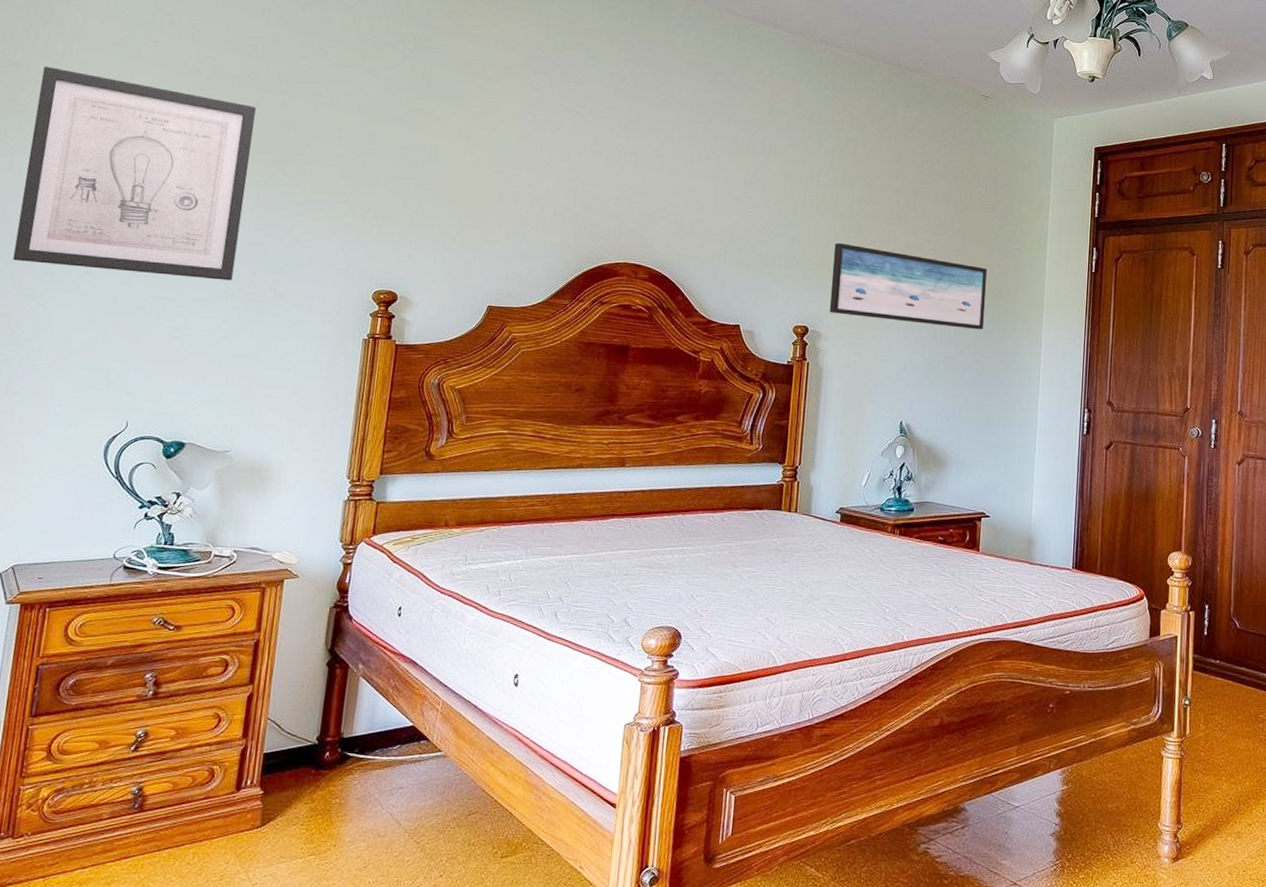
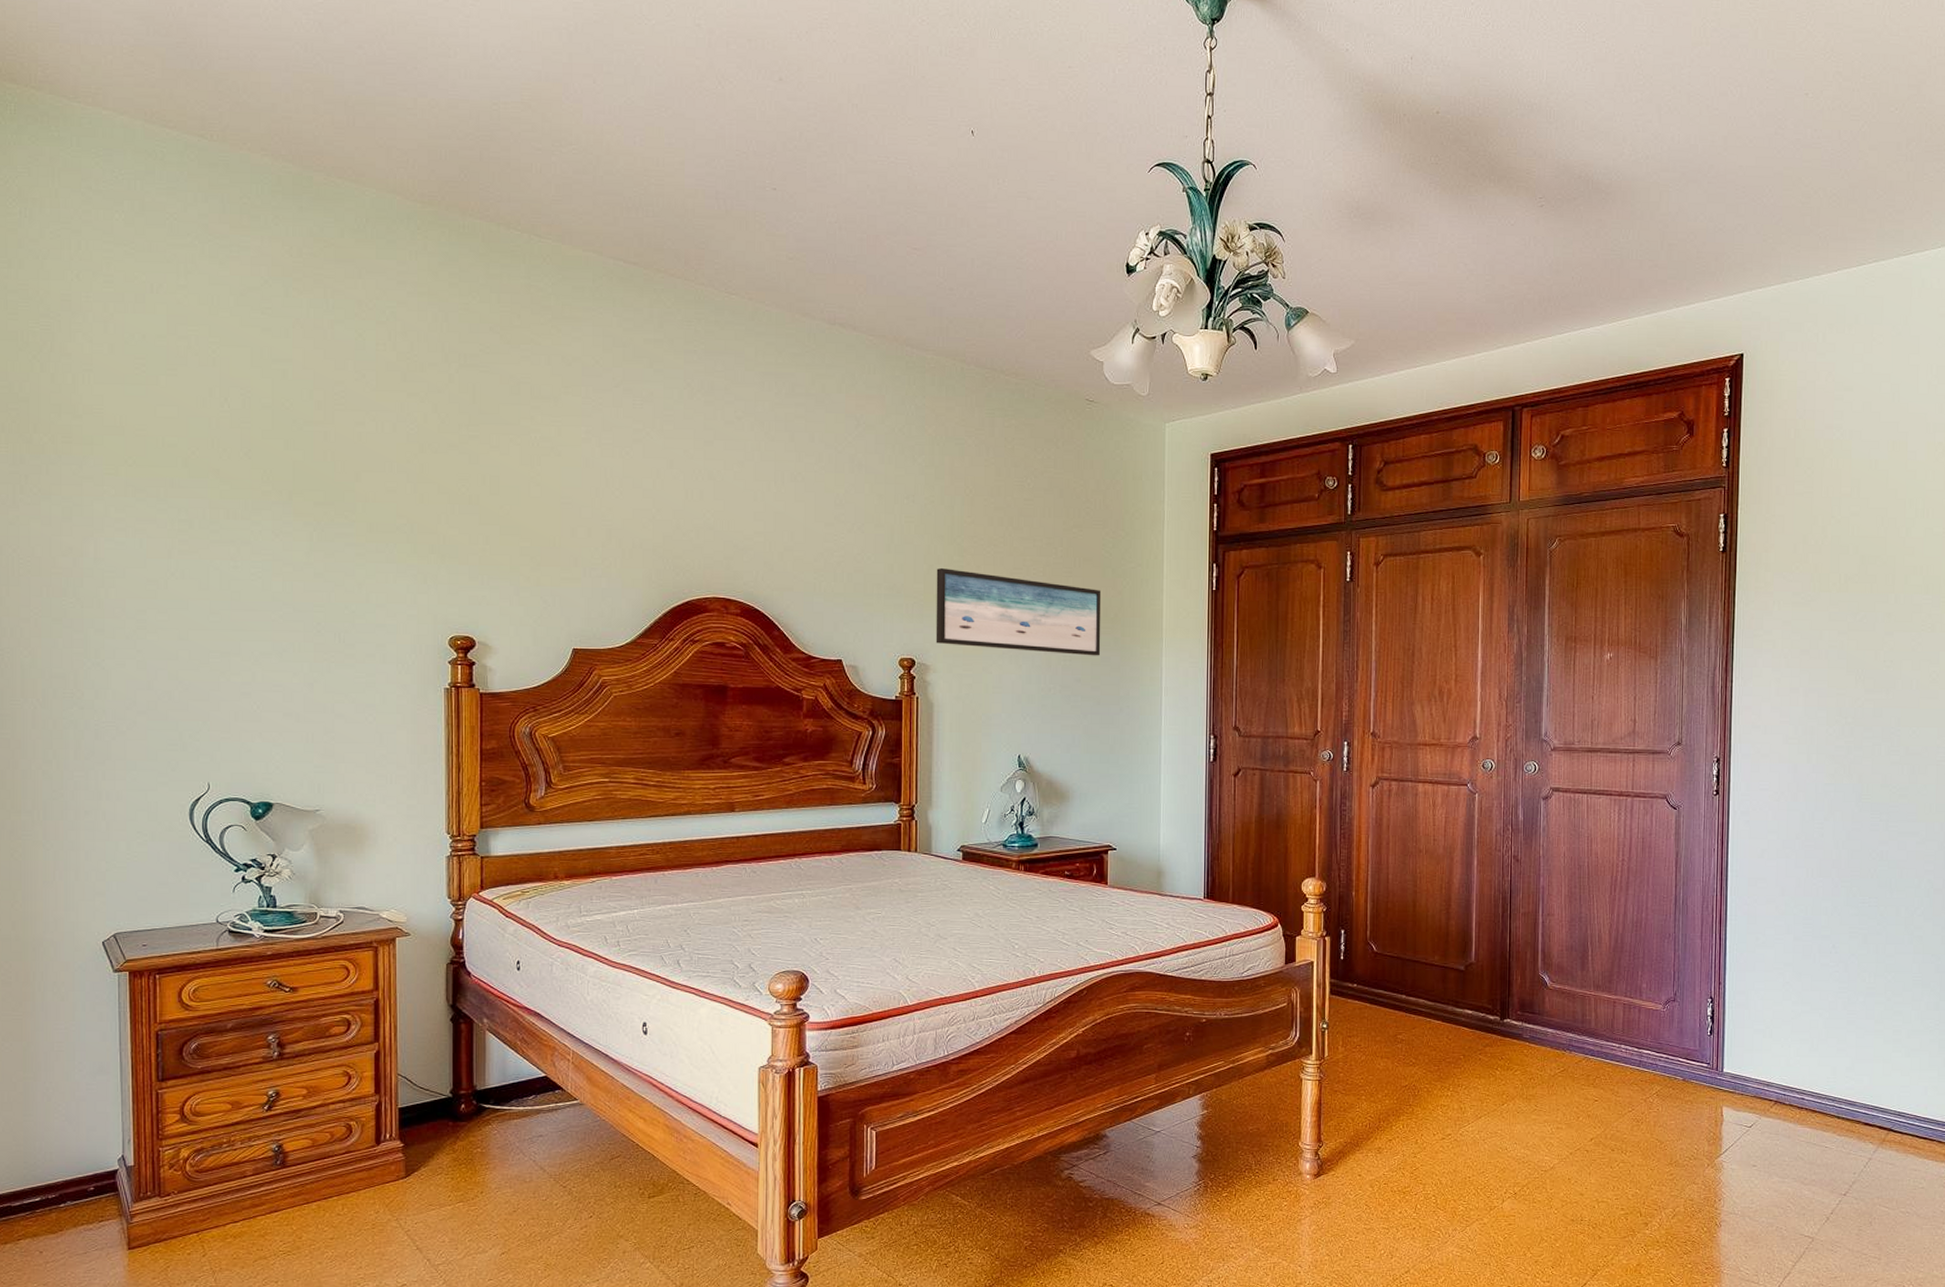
wall art: present [13,66,256,281] -> none [56,401,297,631]

